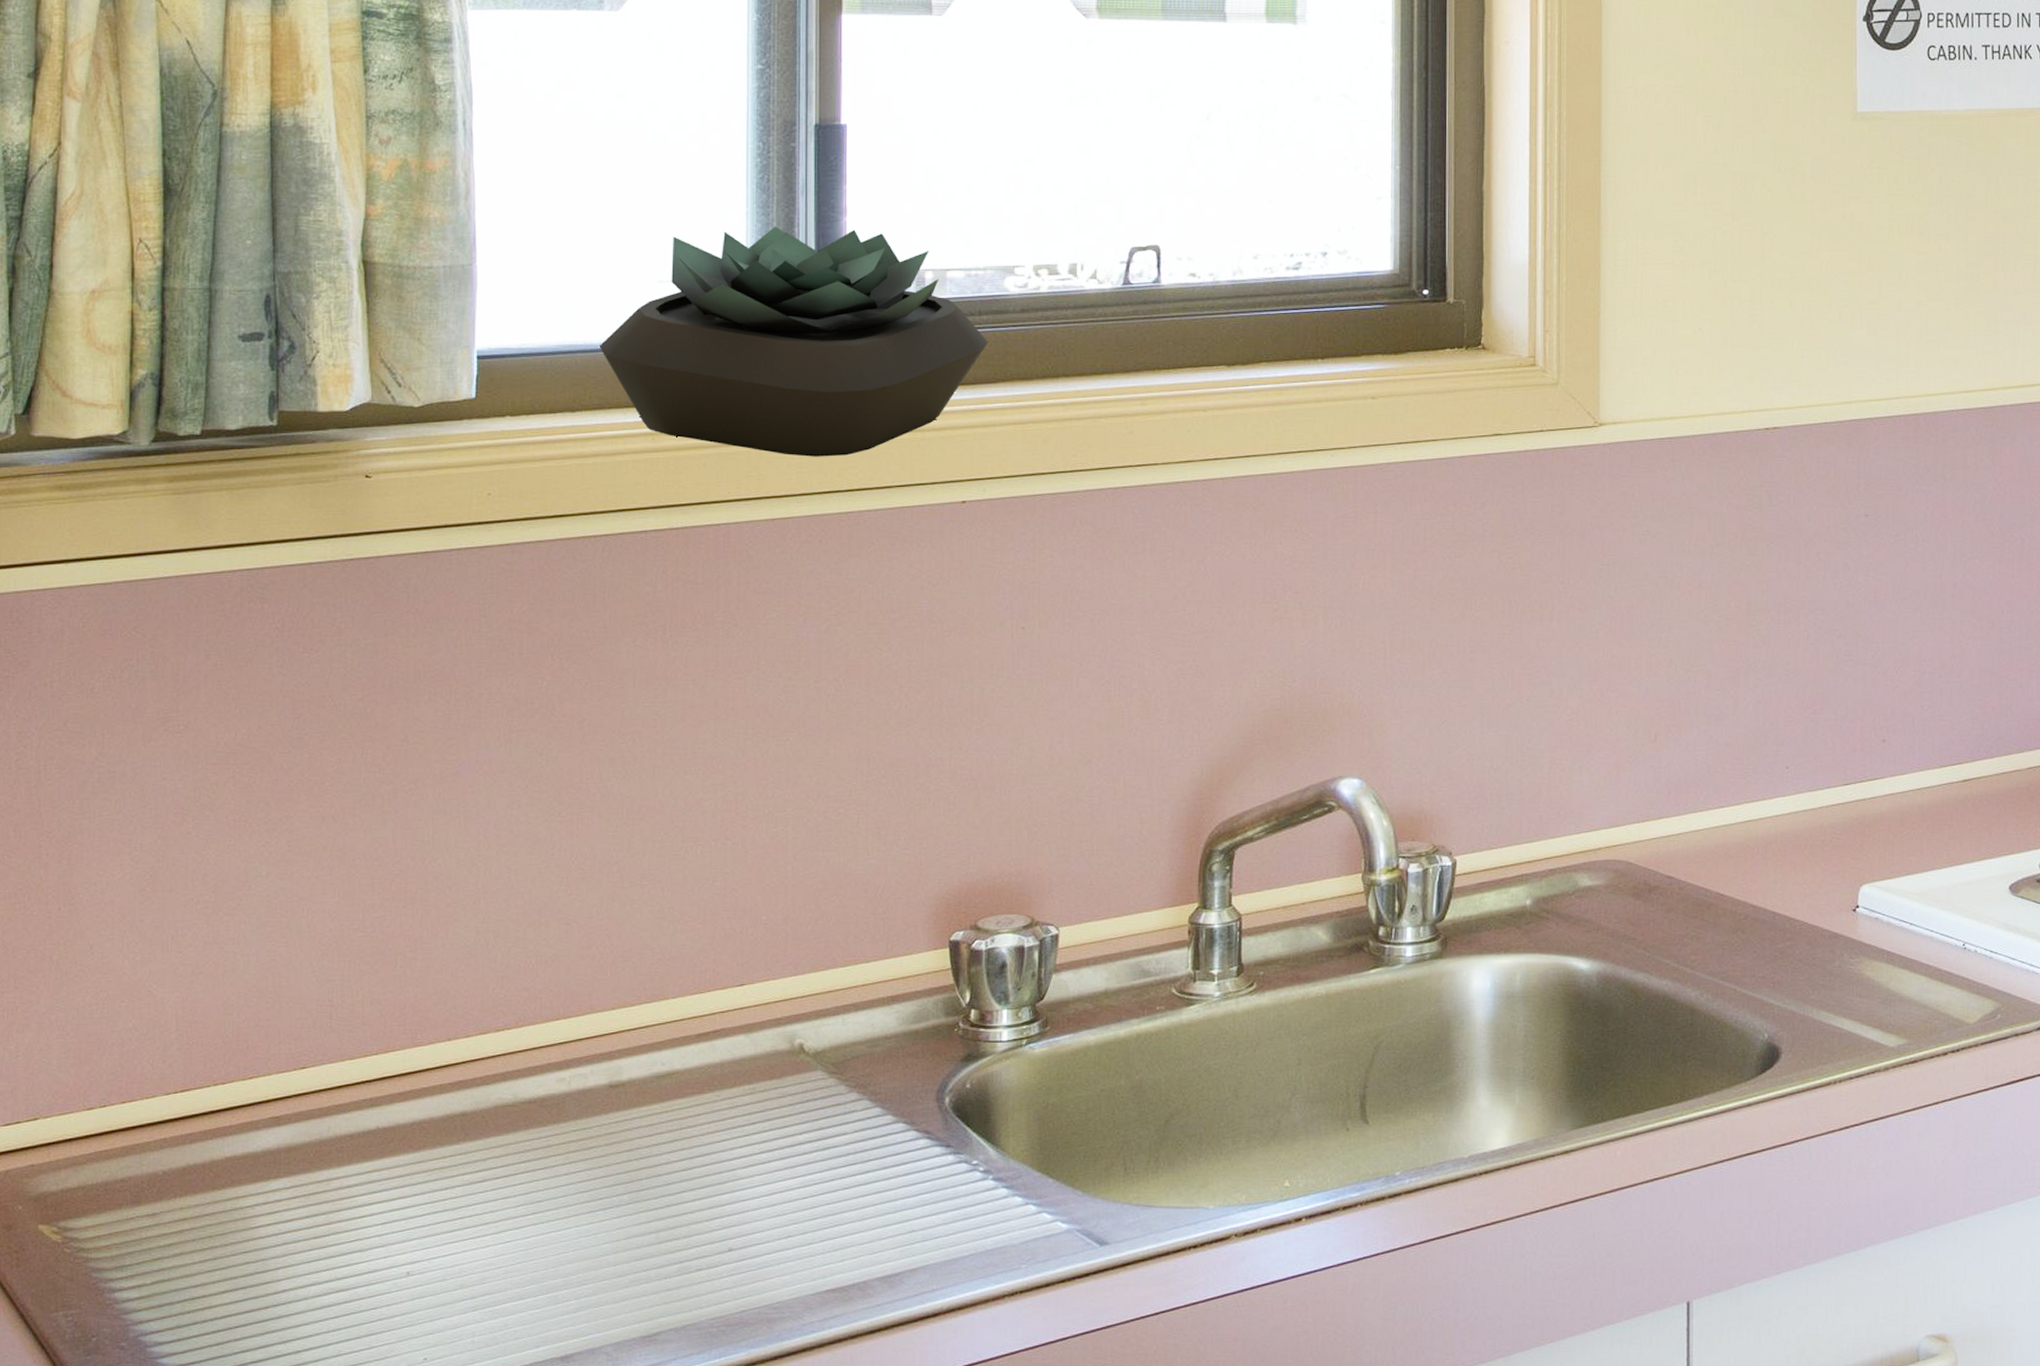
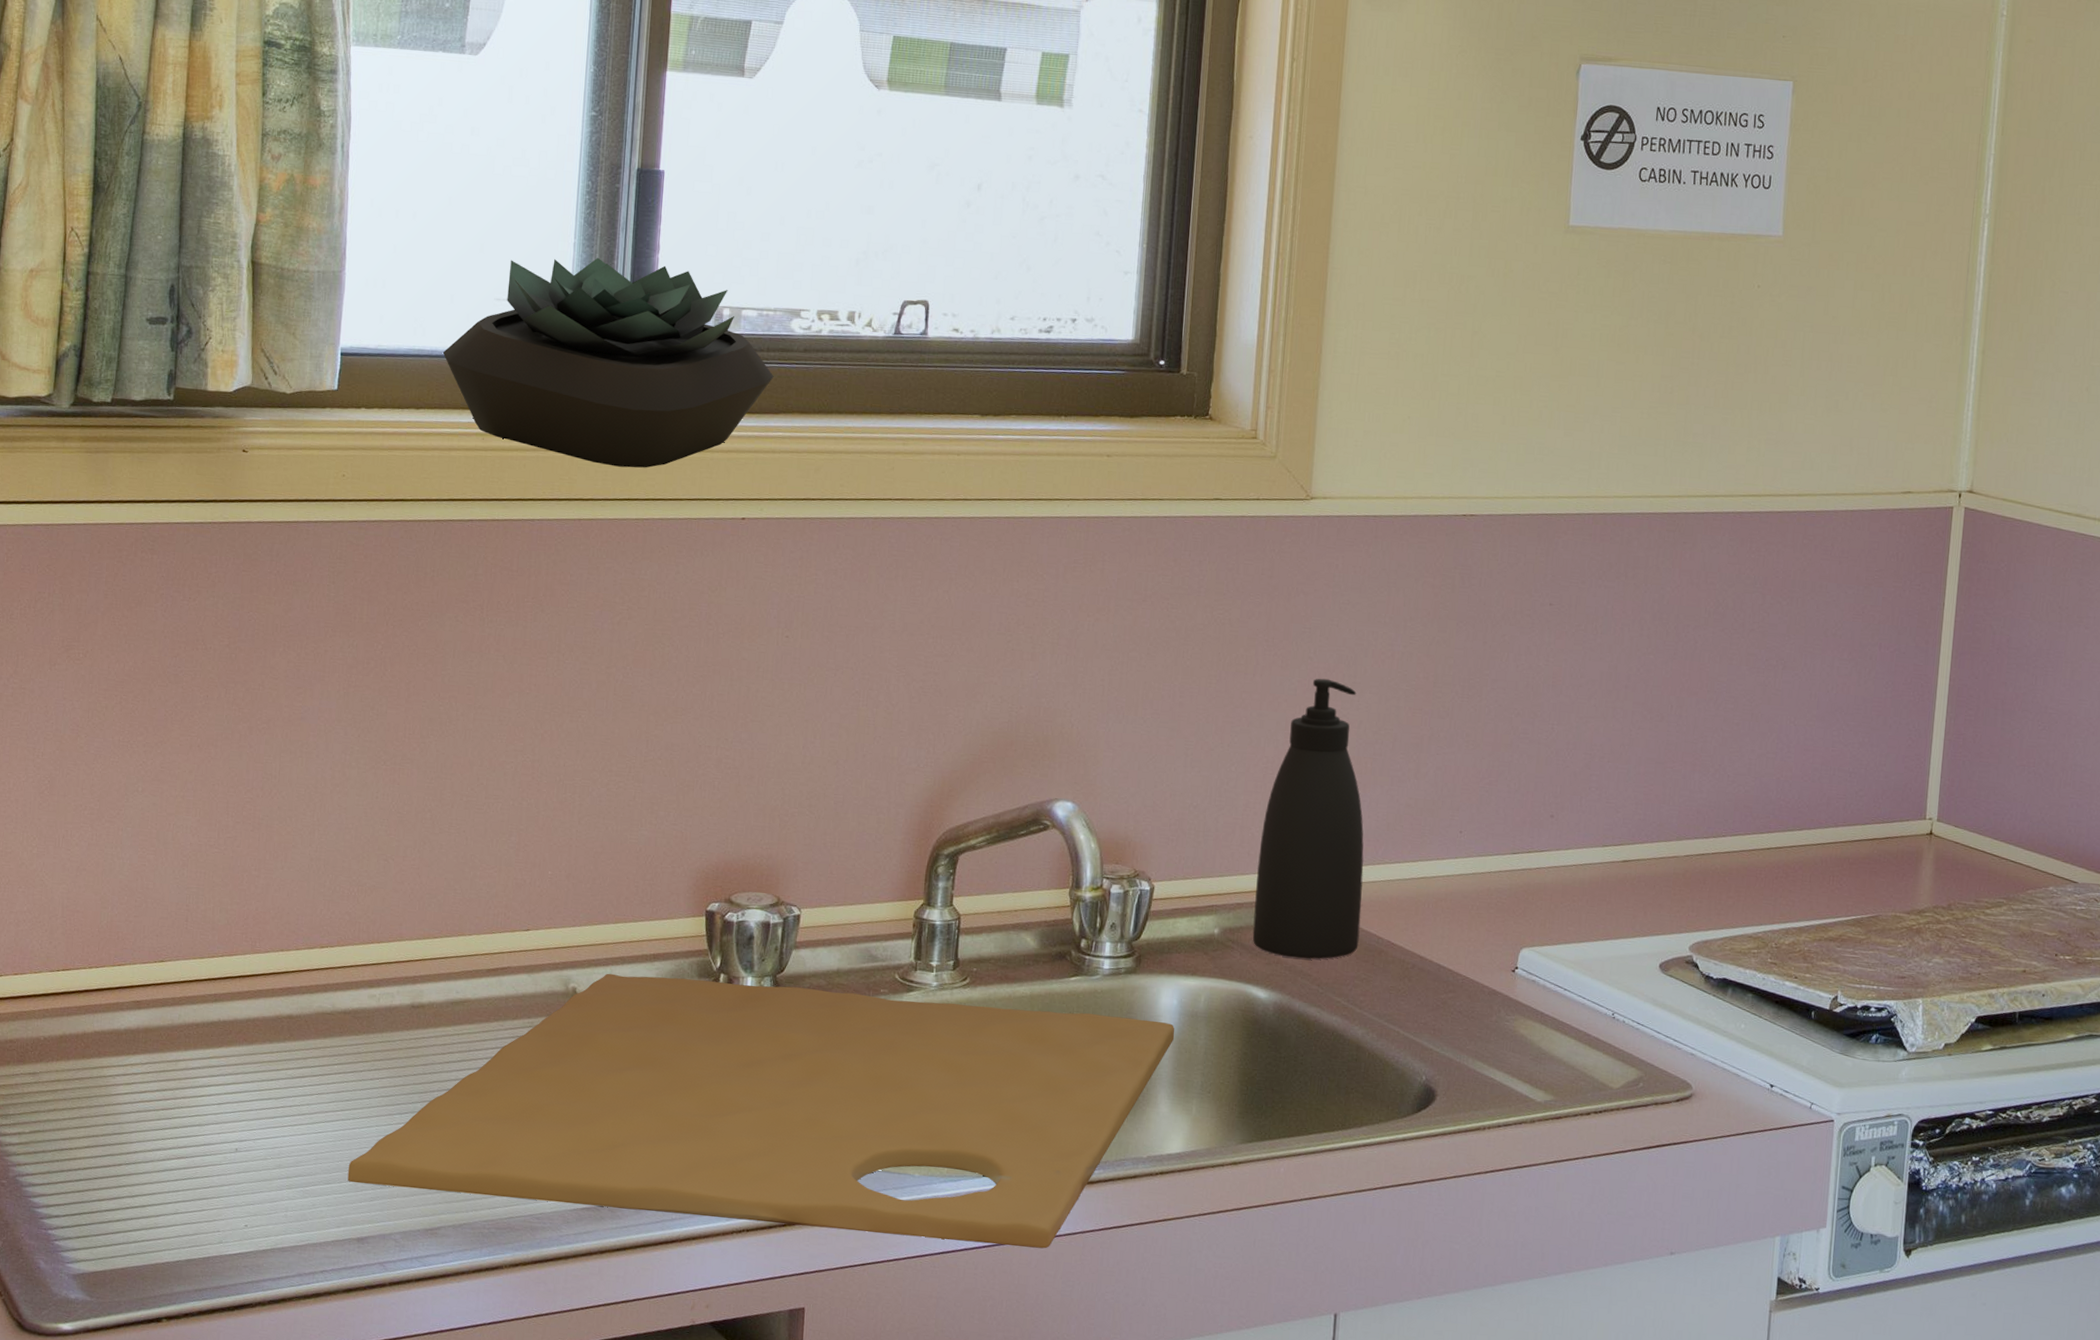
cutting board: none [545,1007,1490,1295] -> present [347,973,1175,1249]
soap dispenser: none [1568,617,1686,922] -> present [1252,678,1364,959]

